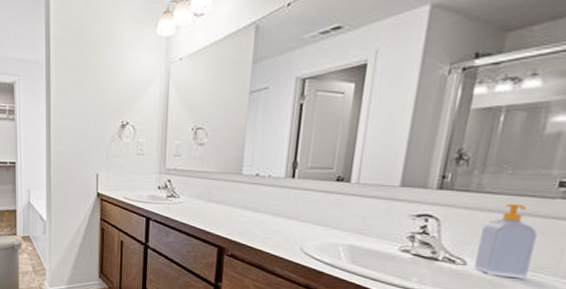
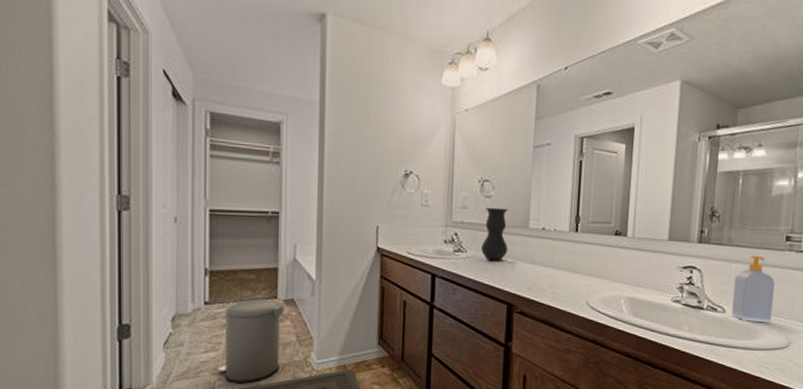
vase: none [193,154,221,207] -> present [481,207,508,262]

